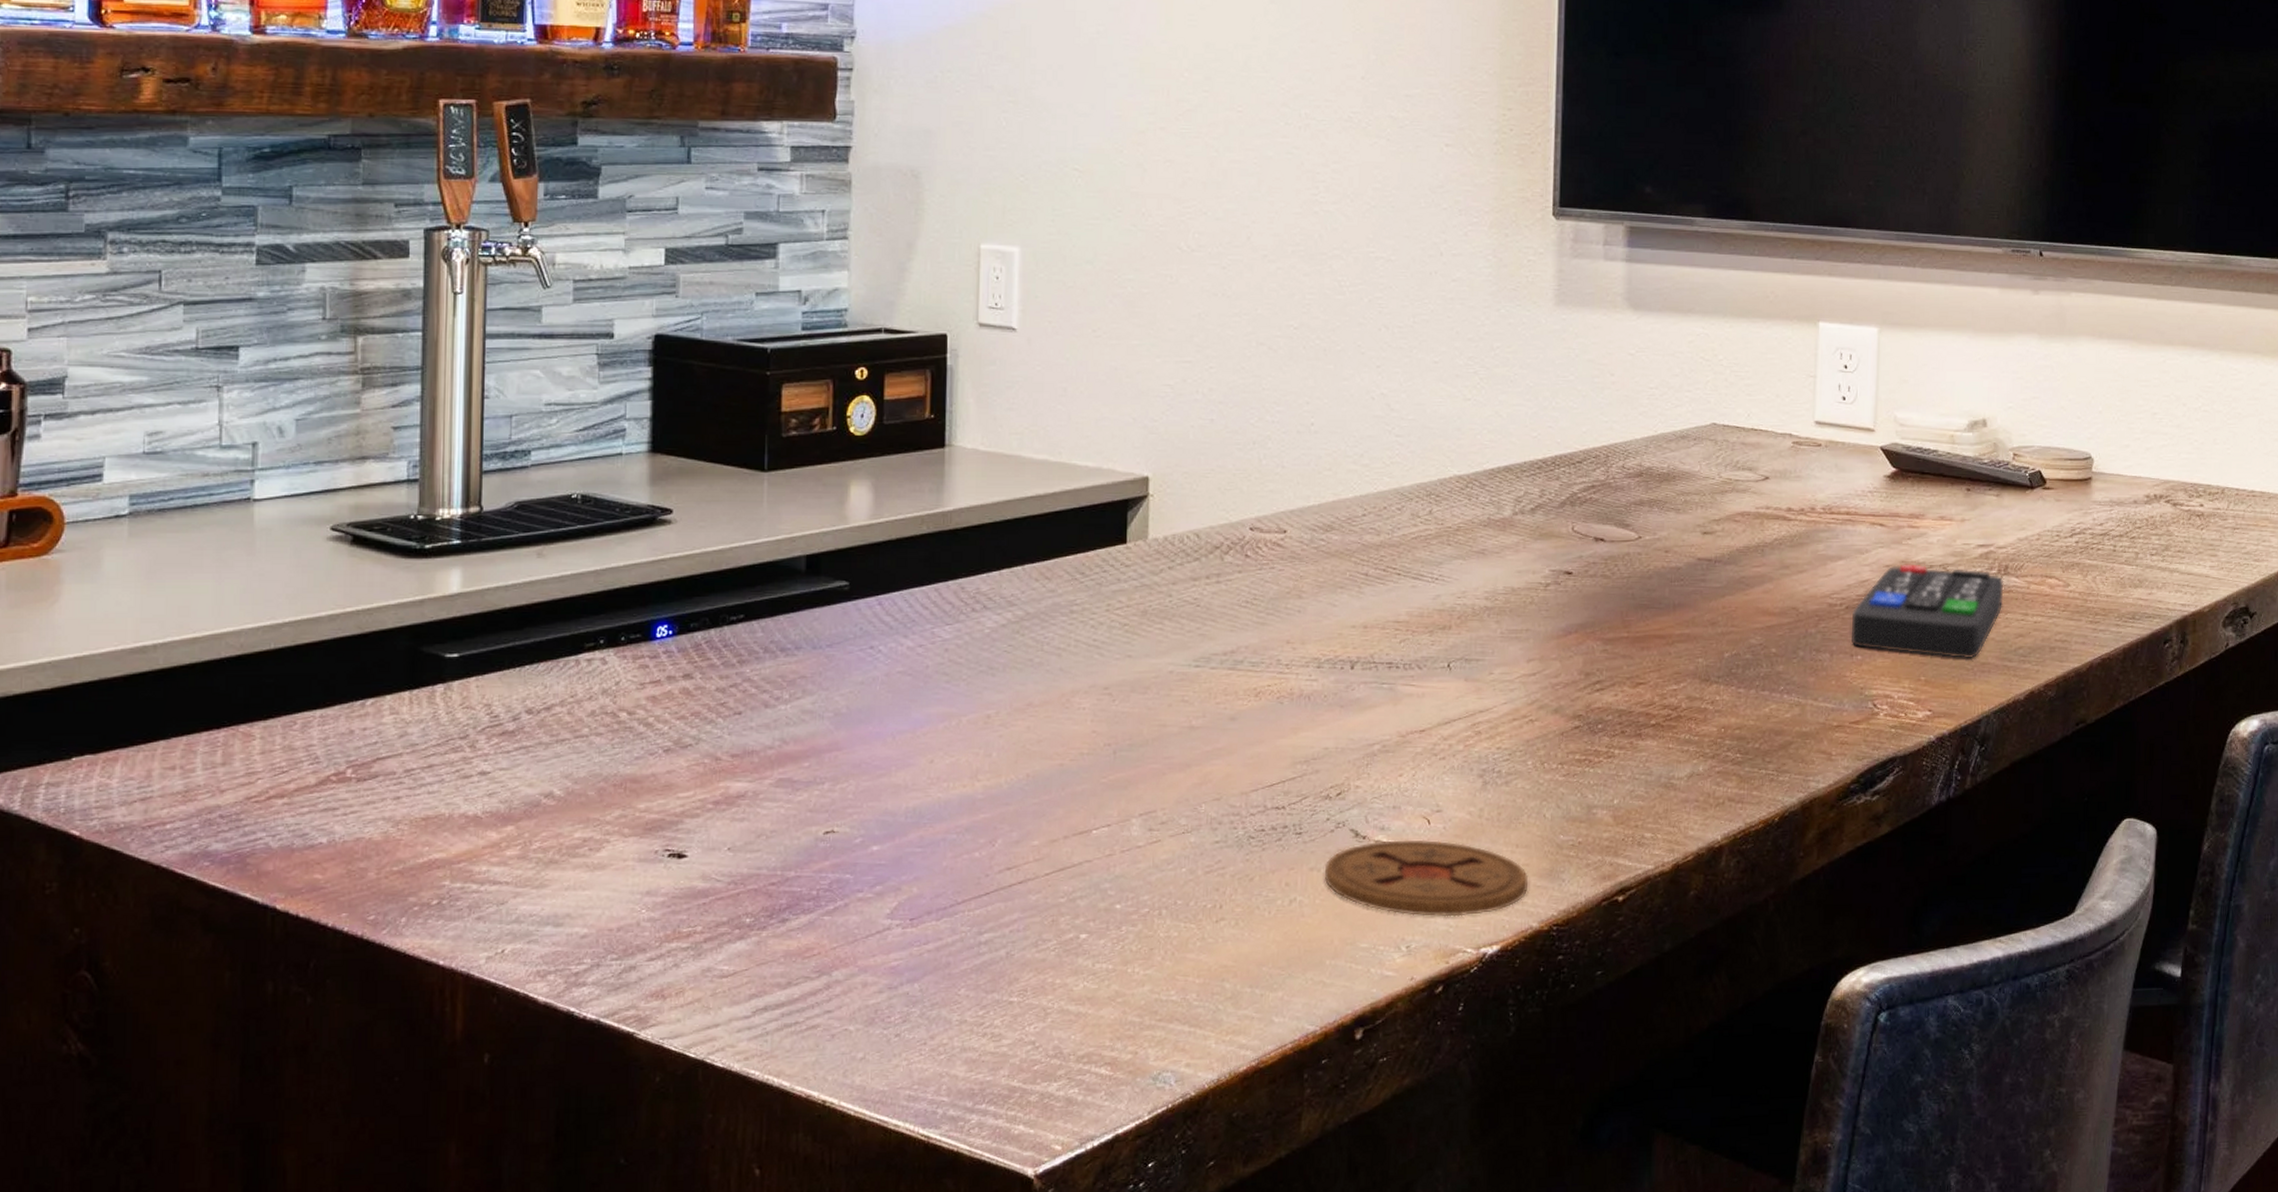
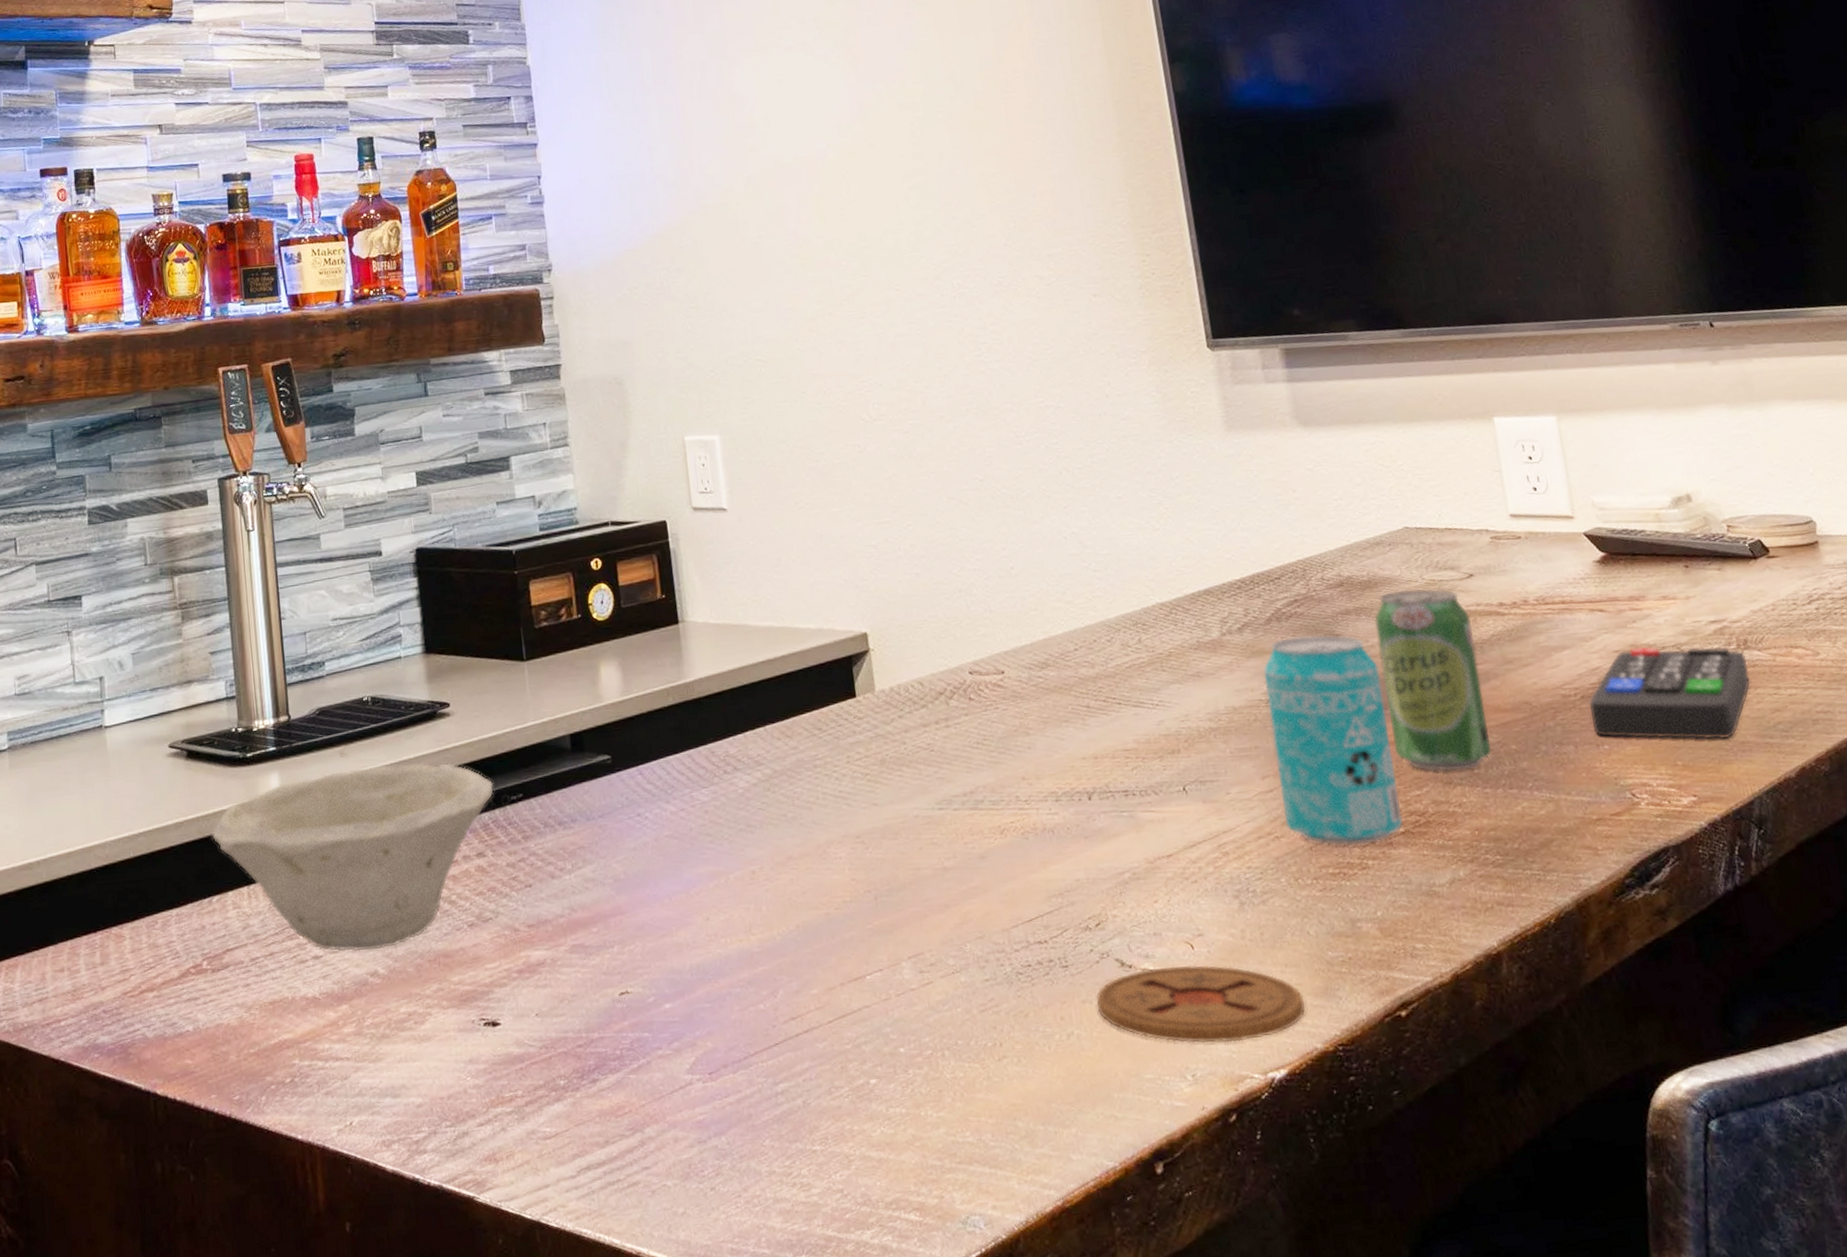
bowl: none [373,571,712,770] -> present [212,763,494,952]
beverage can: none [1542,522,1661,734] -> present [1262,634,1404,846]
beverage can: none [1660,486,1758,669] -> present [1374,588,1492,772]

